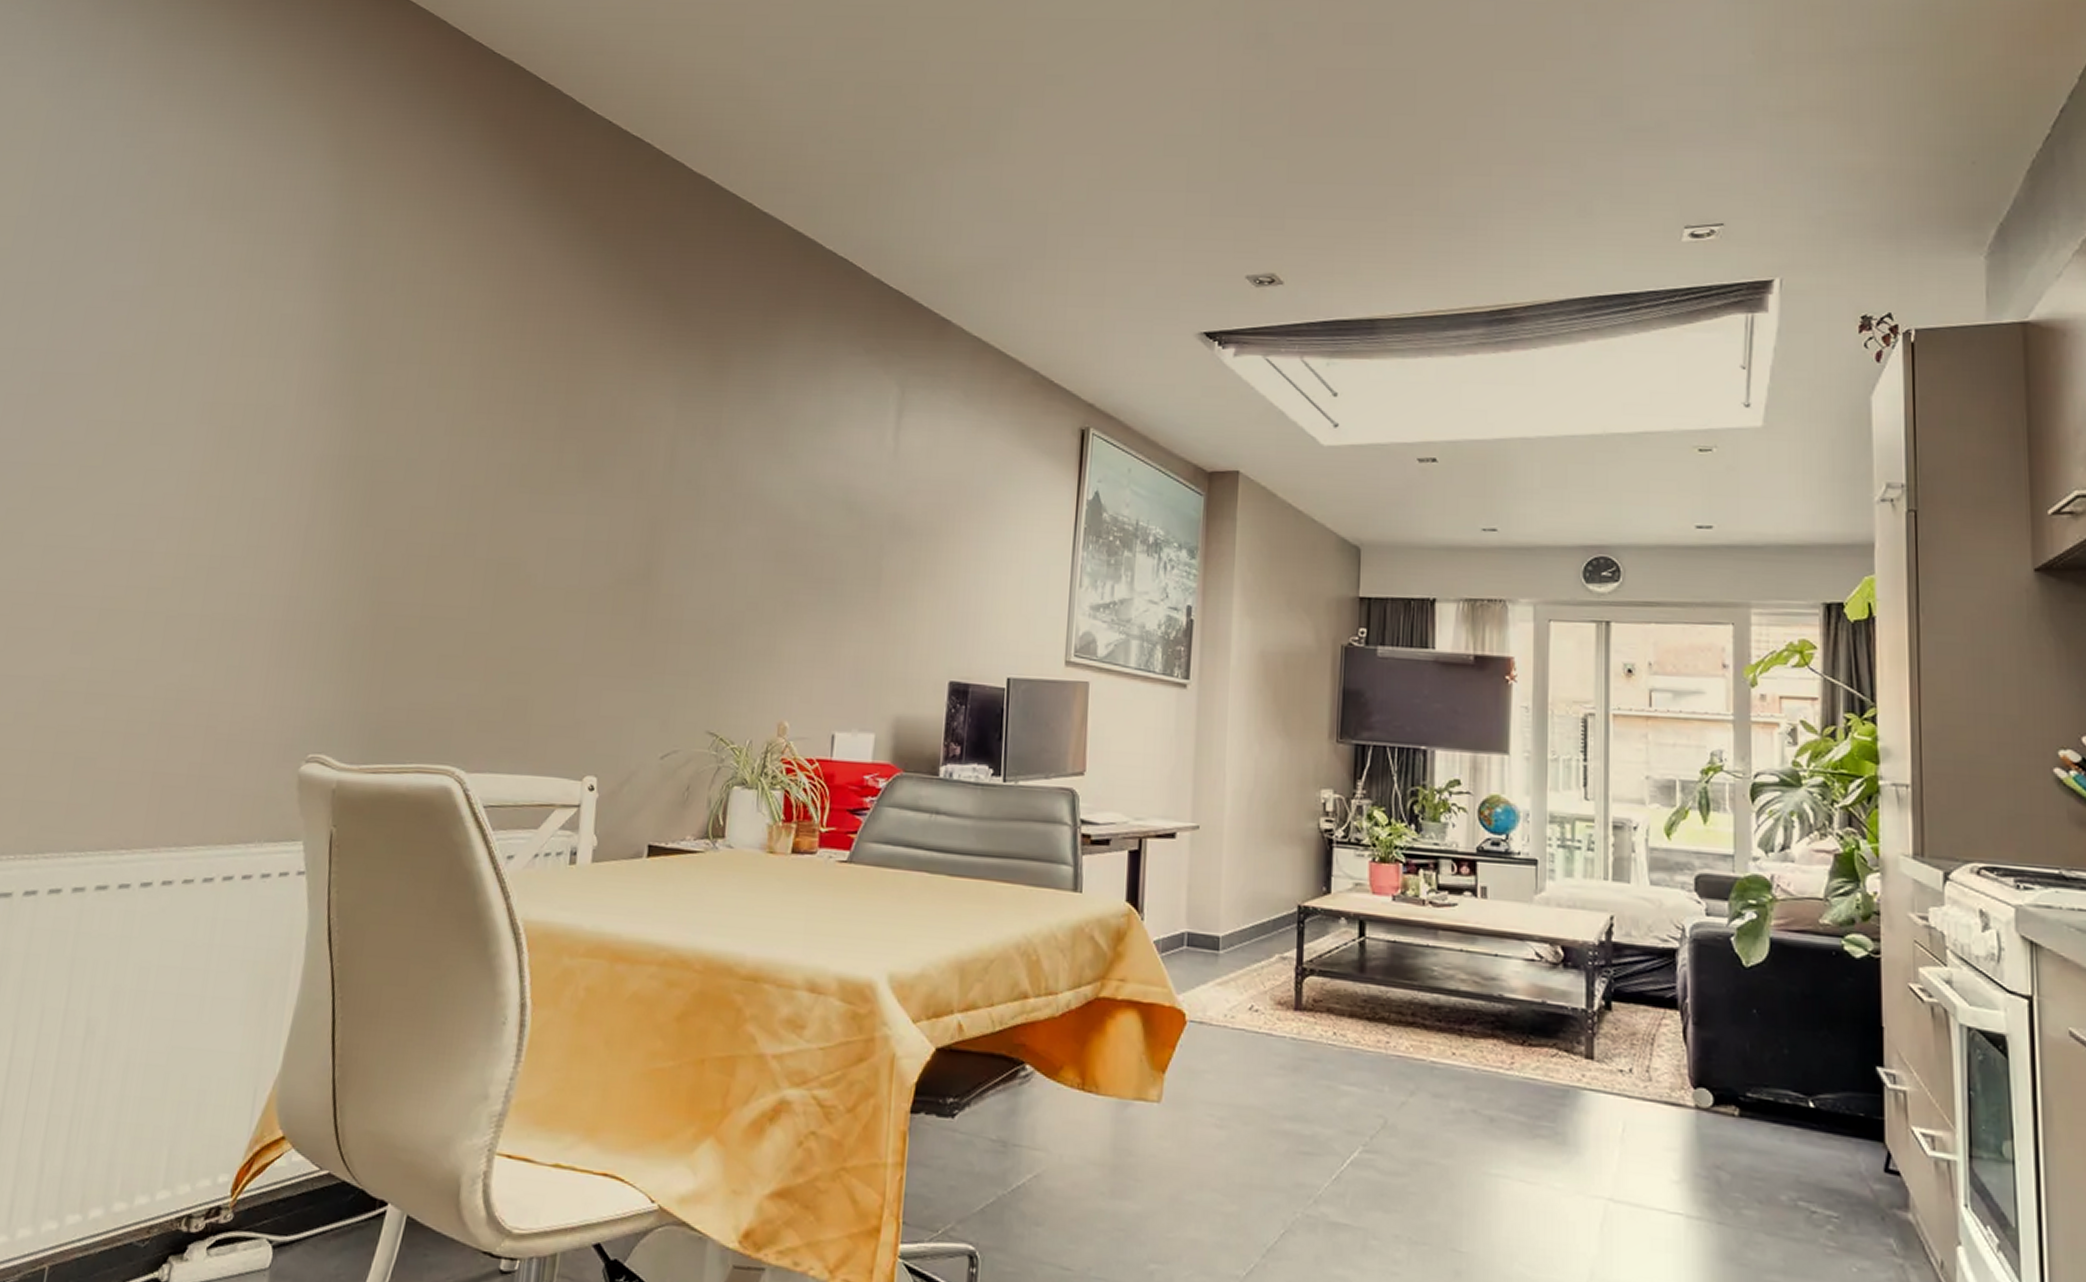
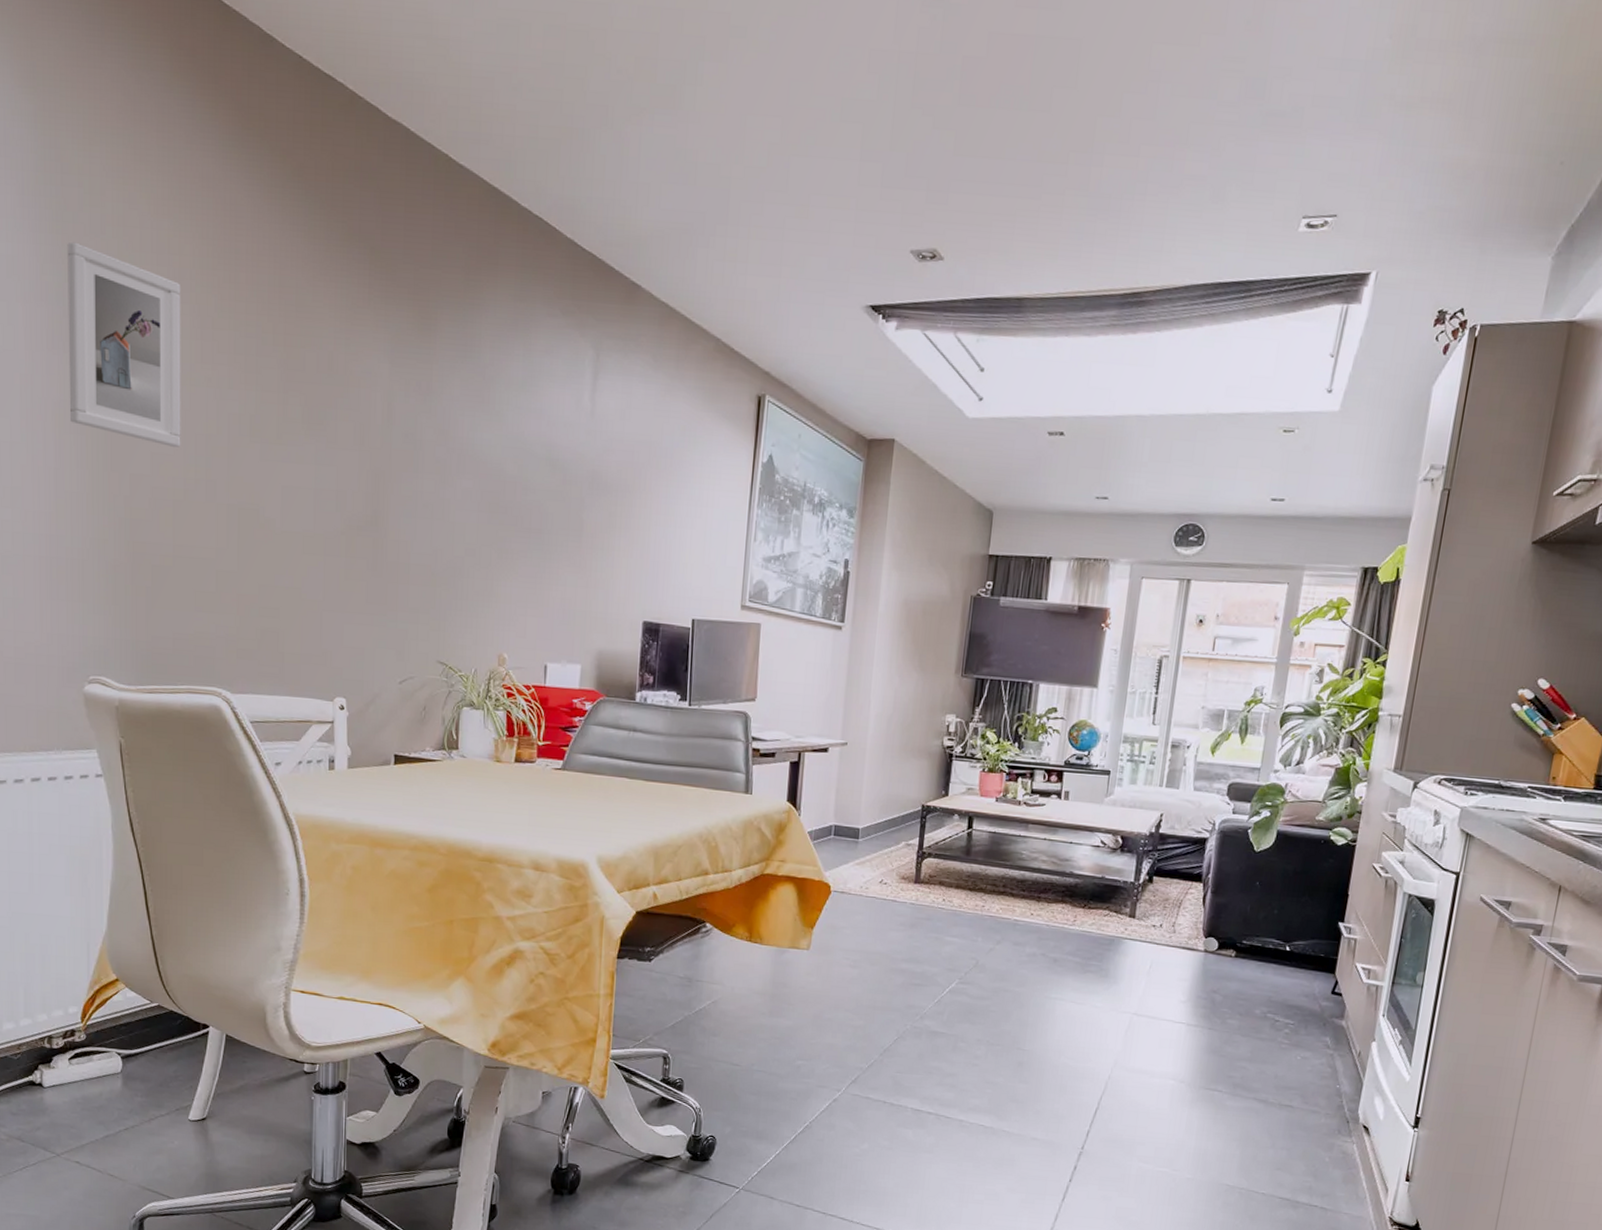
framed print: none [331,299,465,500] -> present [67,241,181,447]

